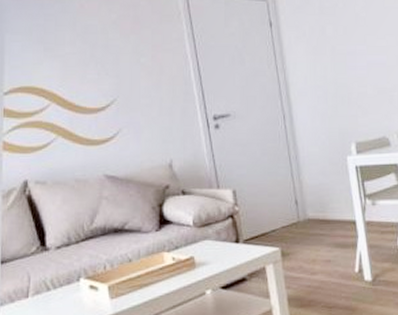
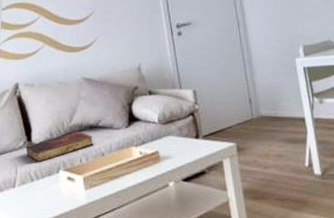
book: none [39,235,120,269] -> present [26,132,94,162]

